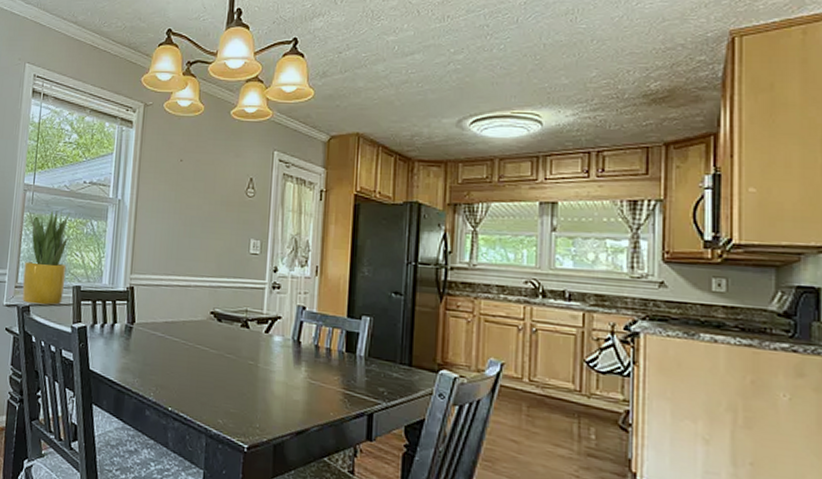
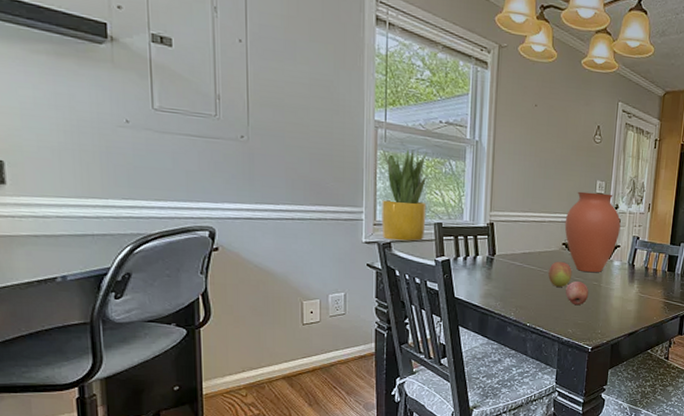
fruit: none [194,333,223,365] -> present [548,261,572,287]
vase: none [213,251,281,350] -> present [564,191,621,273]
fruit: none [214,358,244,390] -> present [566,280,589,306]

